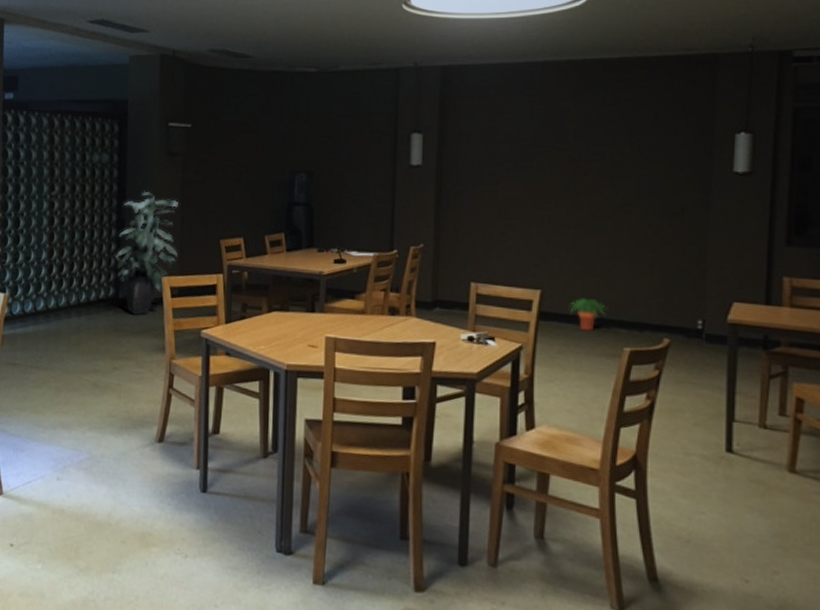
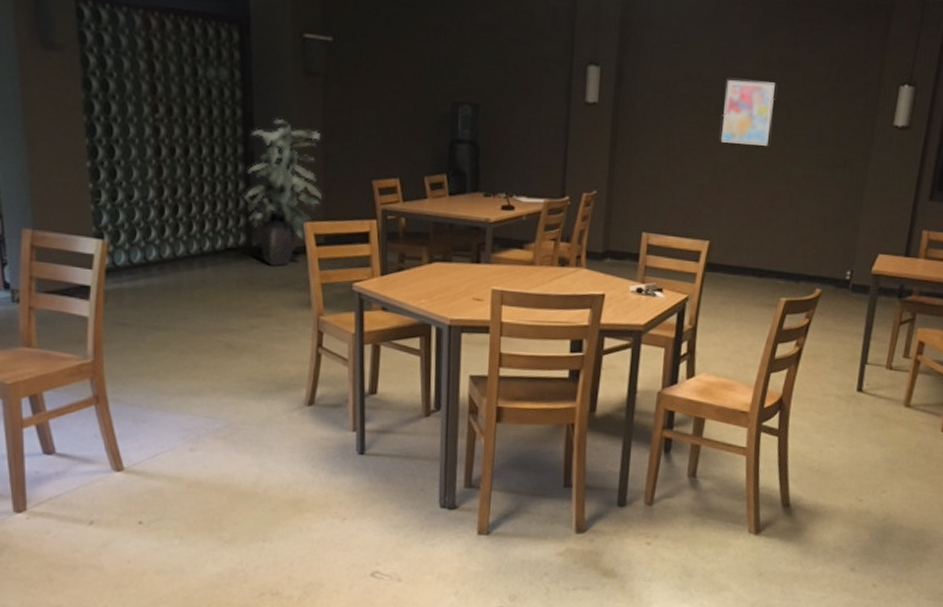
wall art: none [545,137,598,197] -> present [721,80,775,146]
potted plant: present [569,297,606,331] -> none [734,249,767,282]

